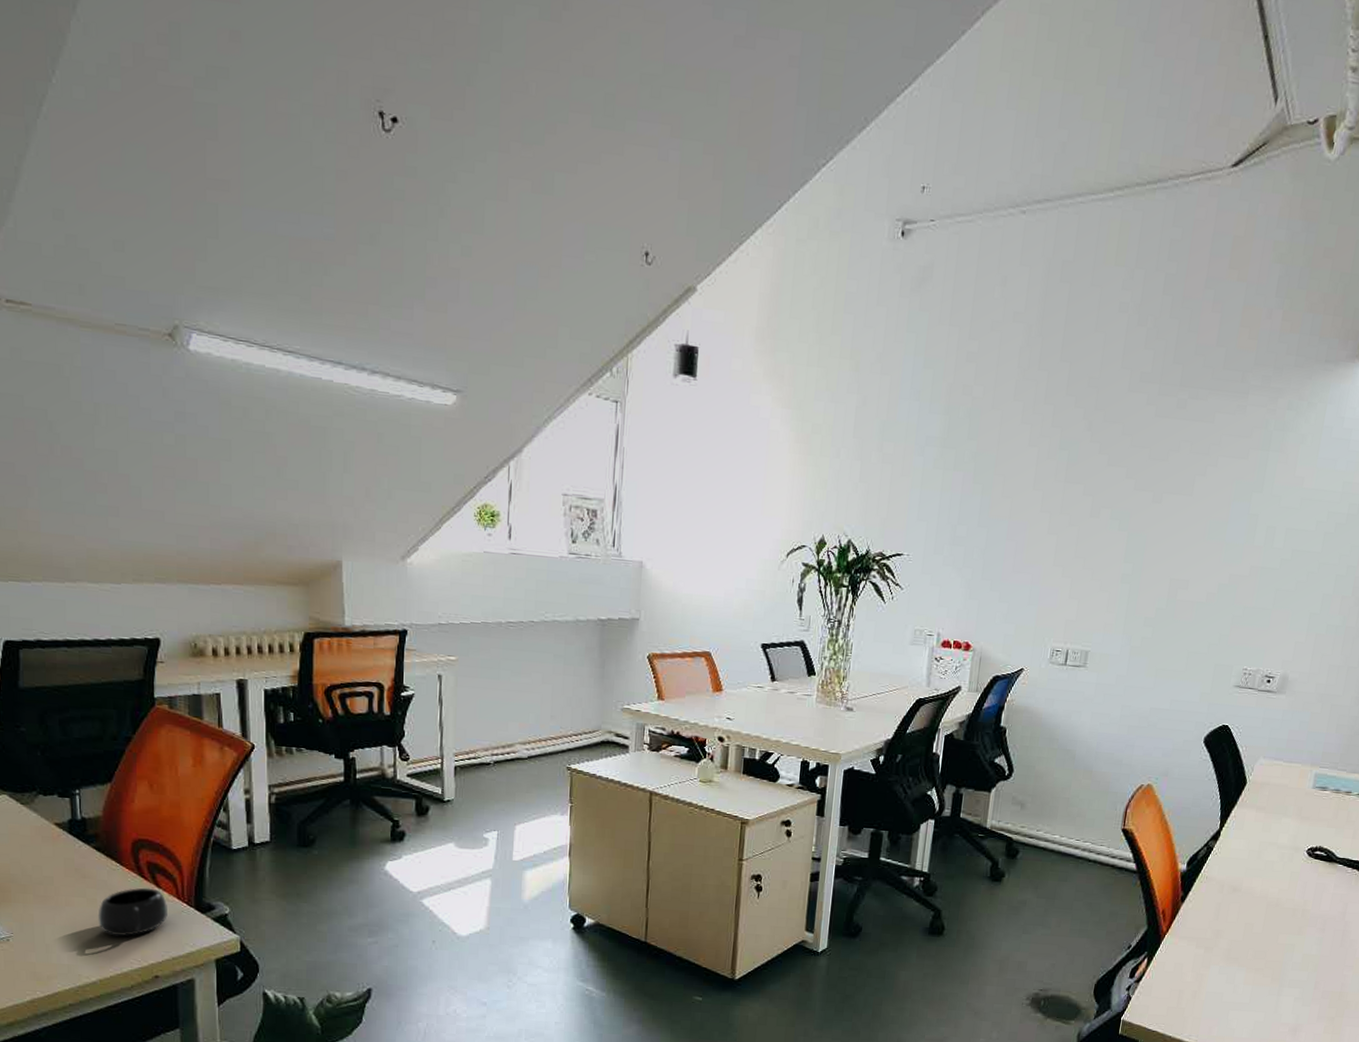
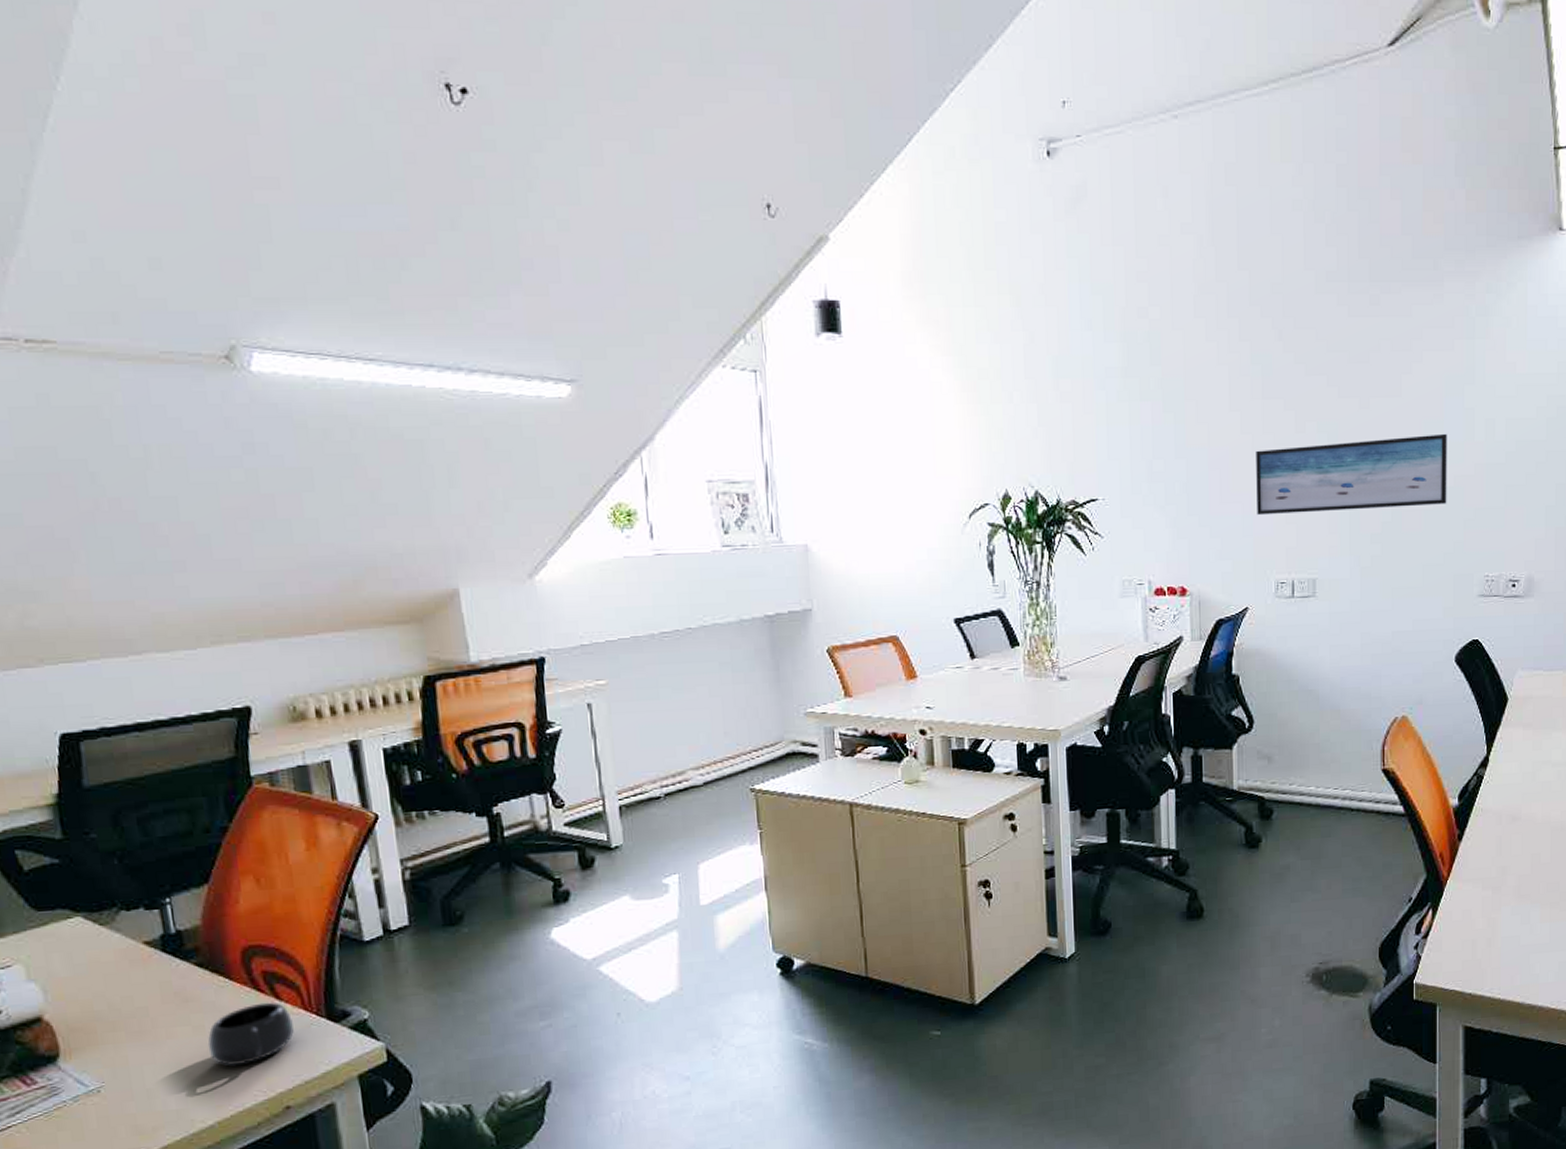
wall art: none [1044,528,1230,599] -> present [1256,433,1447,516]

